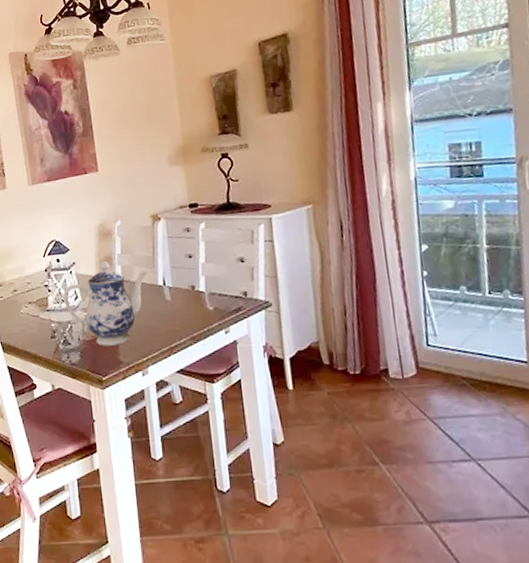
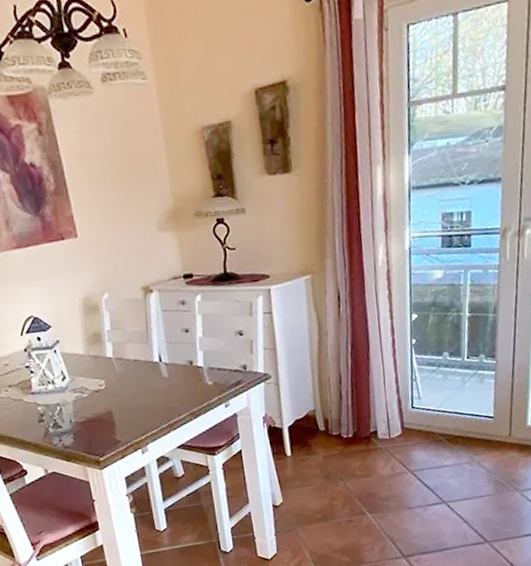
teapot: present [63,262,149,346] -> none [48,338,143,427]

